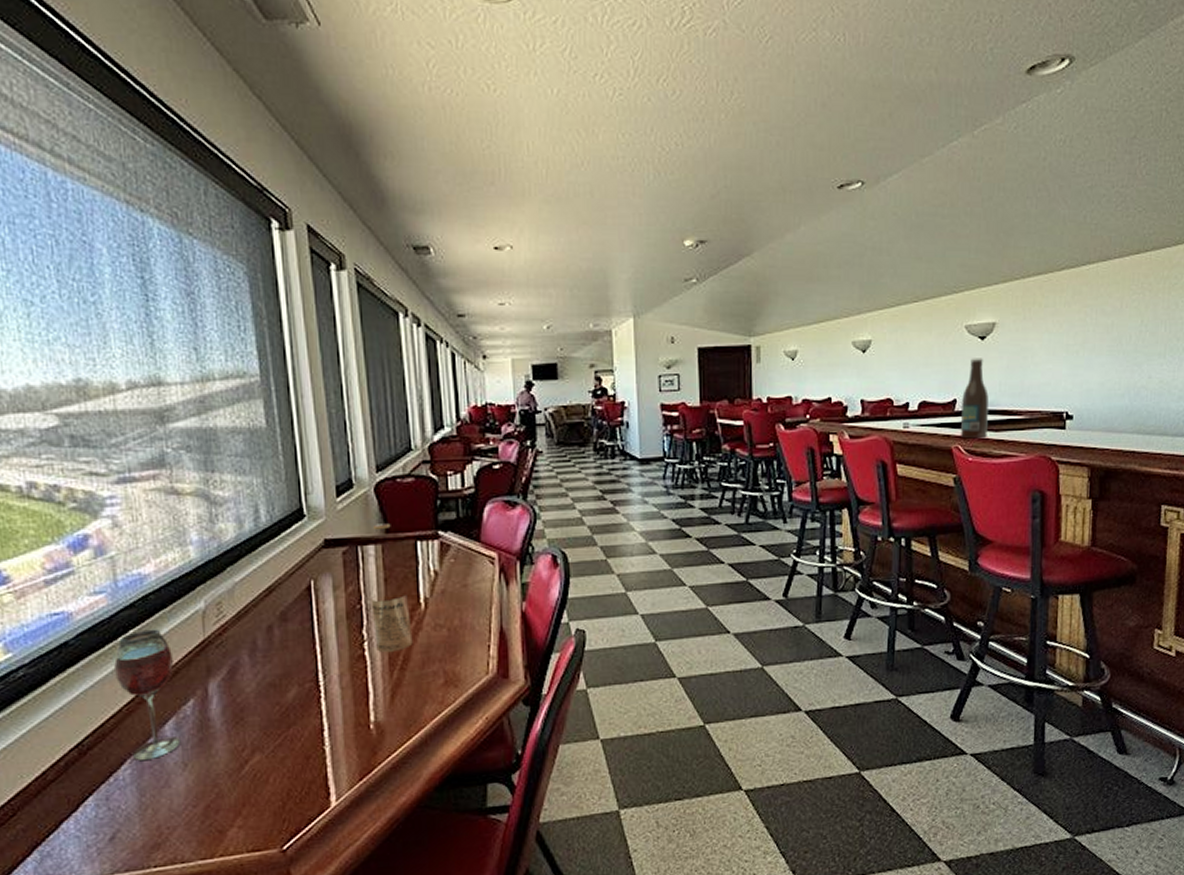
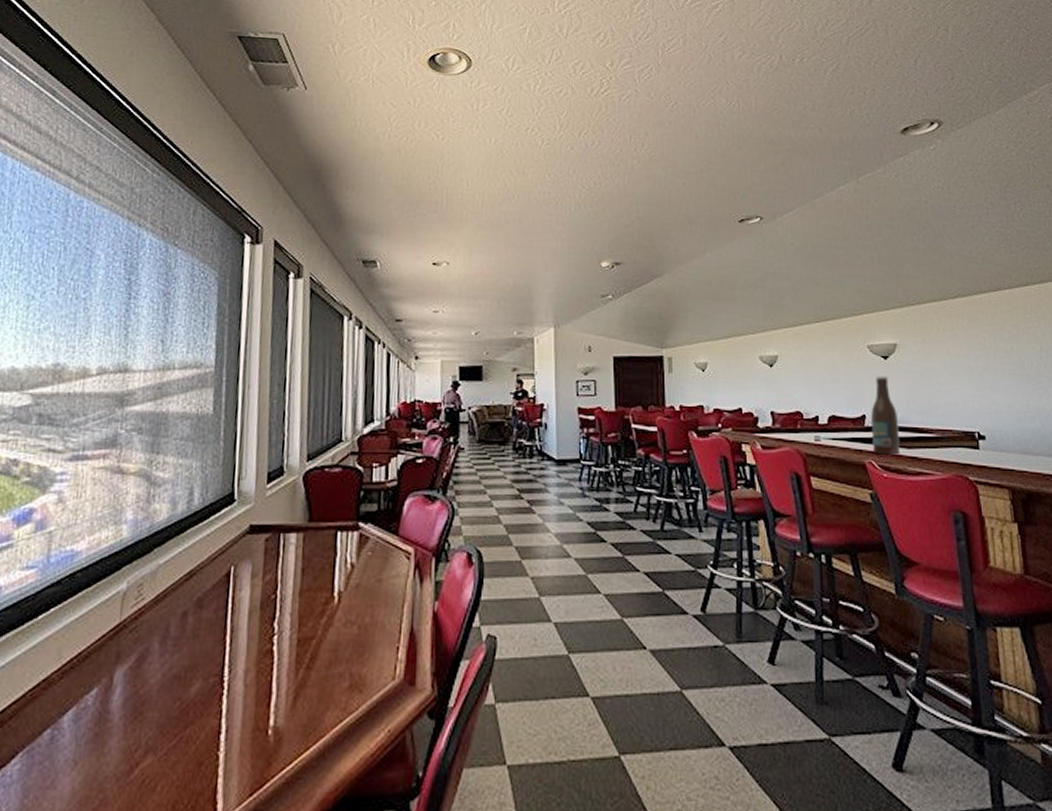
wineglass: present [114,629,181,760] -> none [26,608,87,754]
beer bottle: present [371,523,413,653] -> none [285,512,323,649]

